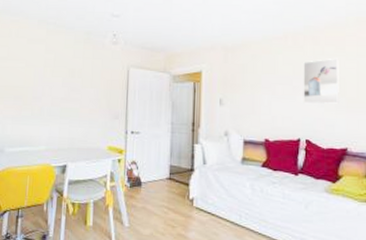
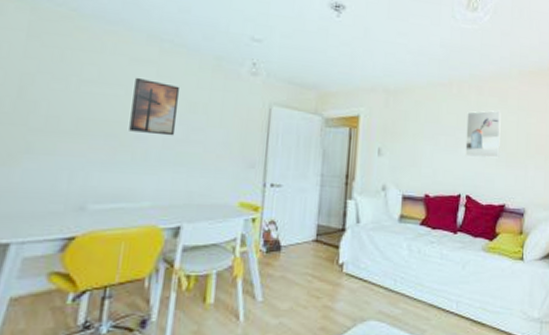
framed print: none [29,53,62,96] -> present [129,77,180,136]

